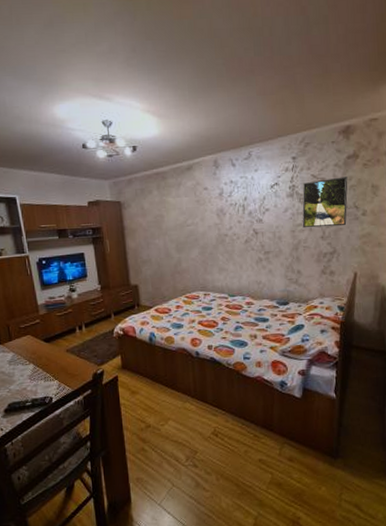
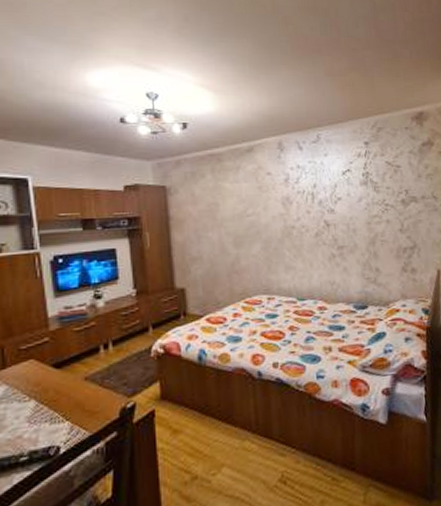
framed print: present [302,177,348,228] -> none [377,165,426,220]

